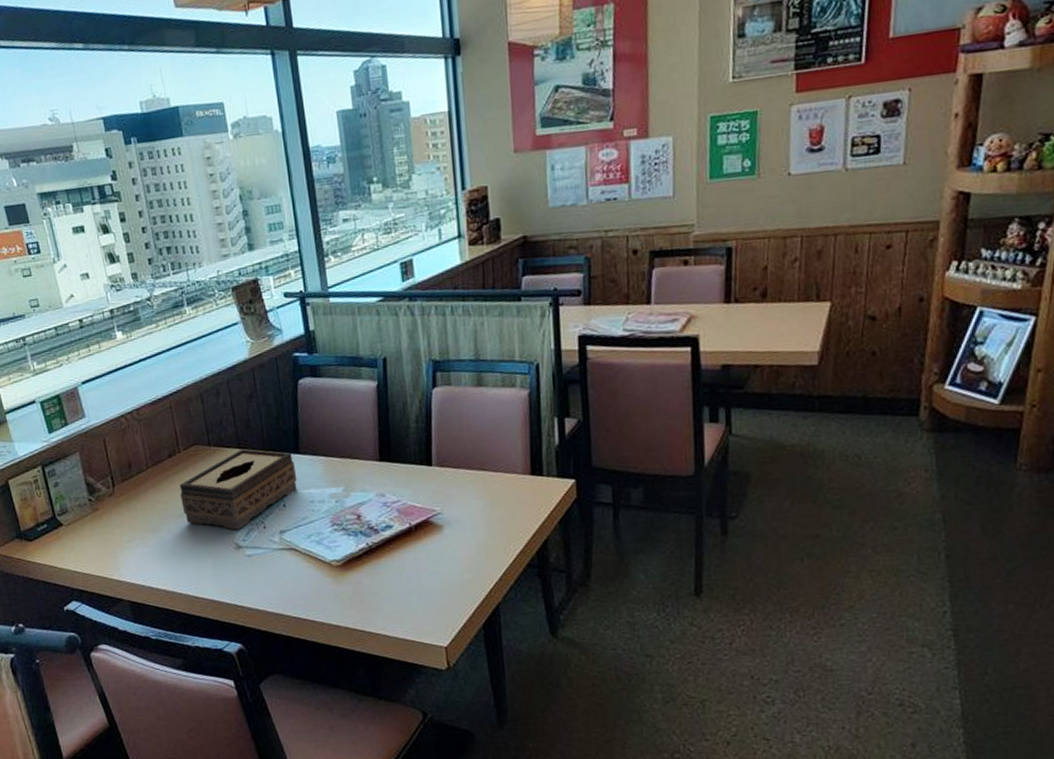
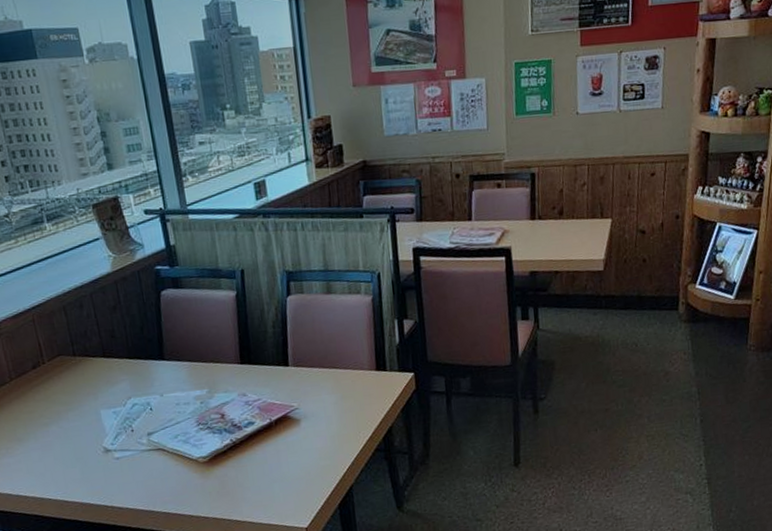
tissue box: present [179,449,297,530] -> none [45,357,163,435]

